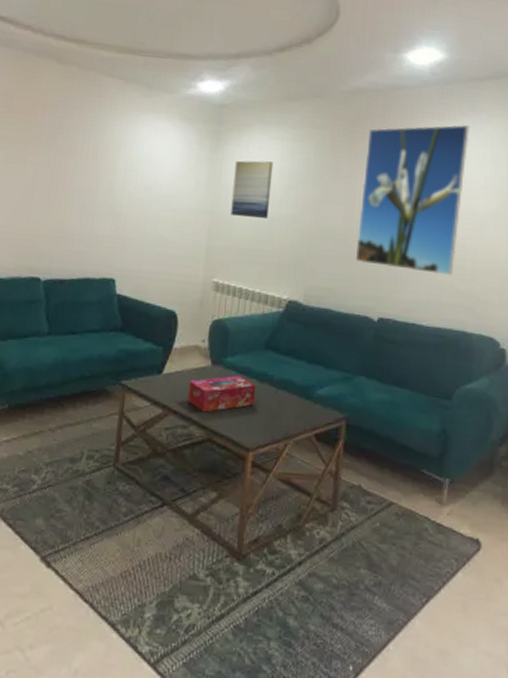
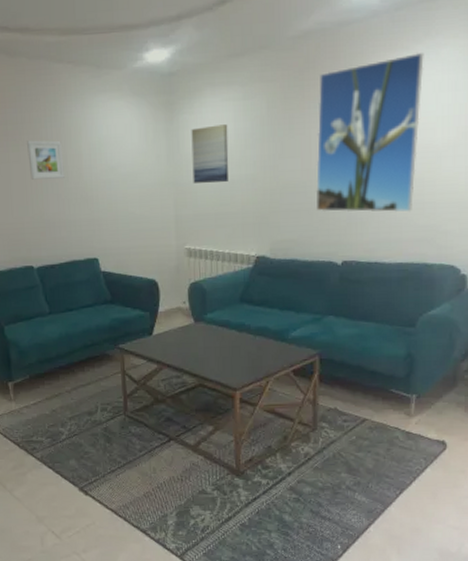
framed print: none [57,146,98,190] -> present [27,140,65,180]
tissue box: present [187,376,257,412] -> none [177,329,237,363]

